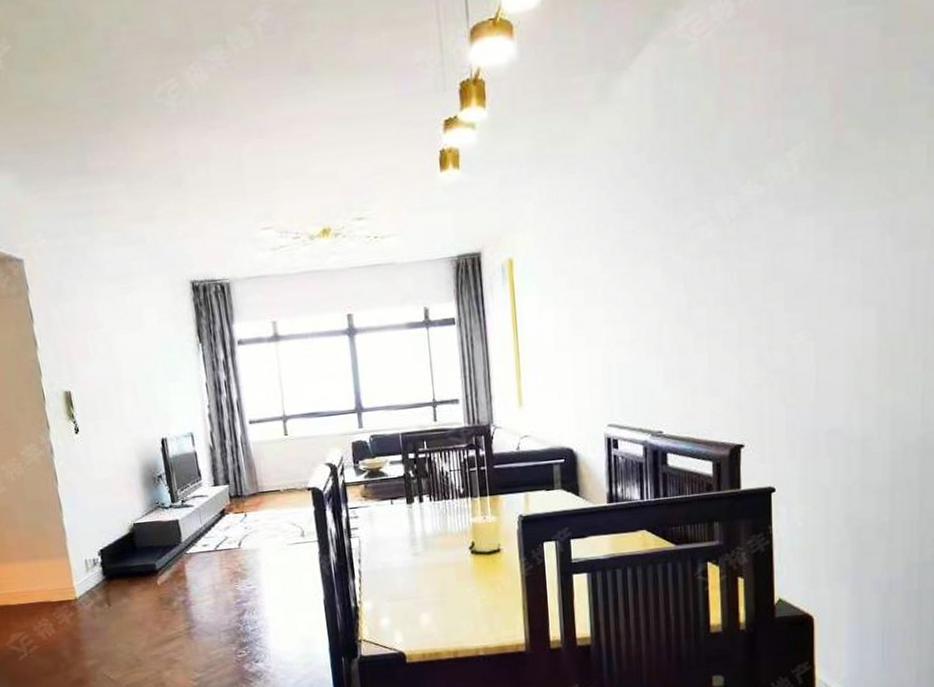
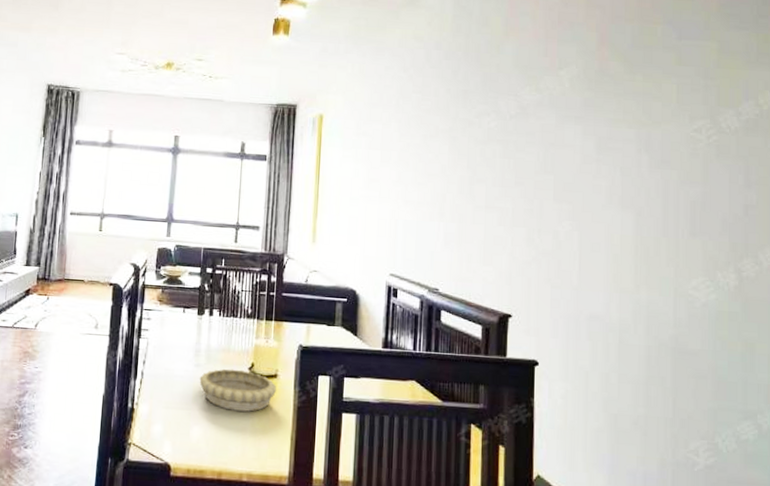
decorative bowl: none [420,550,501,592] -> present [199,368,276,412]

